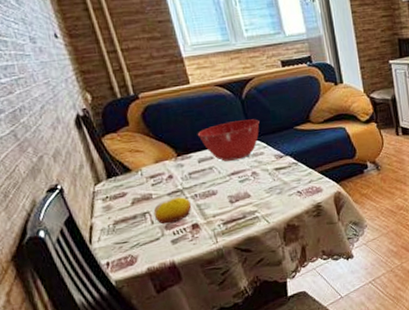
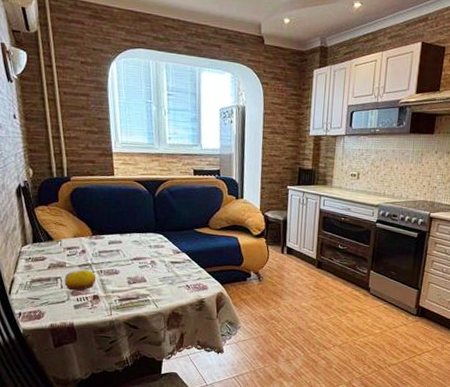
mixing bowl: present [197,119,260,162] -> none [112,214,166,248]

